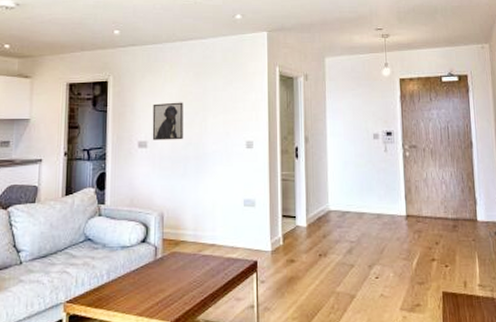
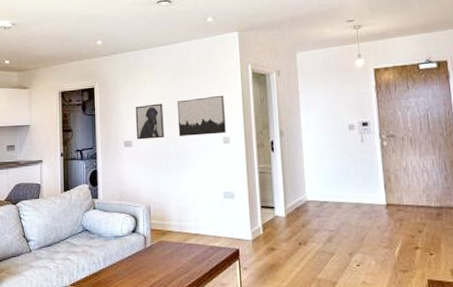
wall art: none [198,96,250,139] -> present [177,95,226,136]

